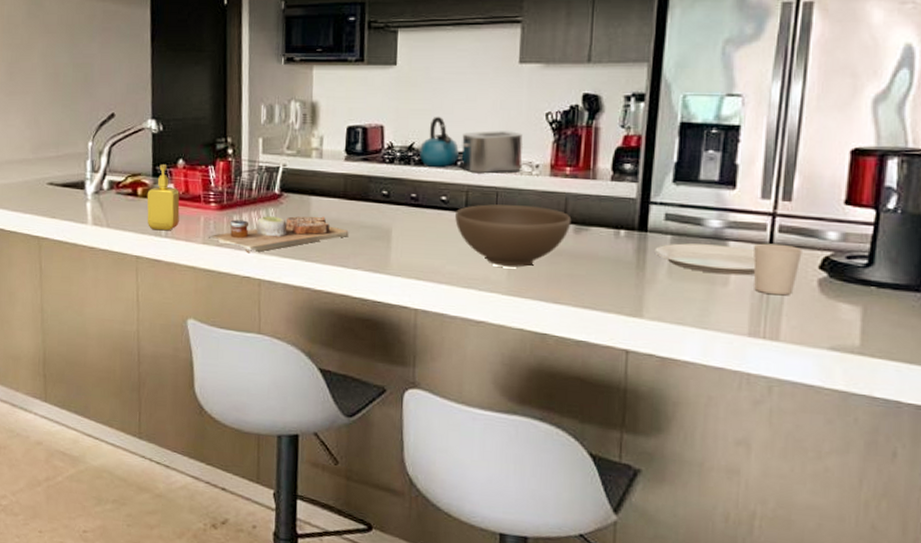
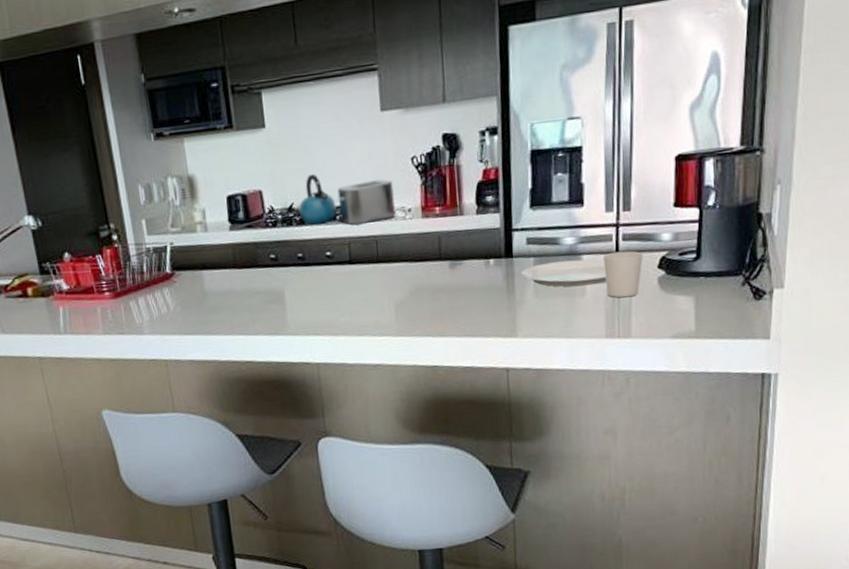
soap dispenser: present [147,164,180,231] -> none [38,260,76,329]
cutting board: present [209,216,349,254] -> none [108,289,245,337]
bowl: present [455,204,572,268] -> none [341,248,447,311]

